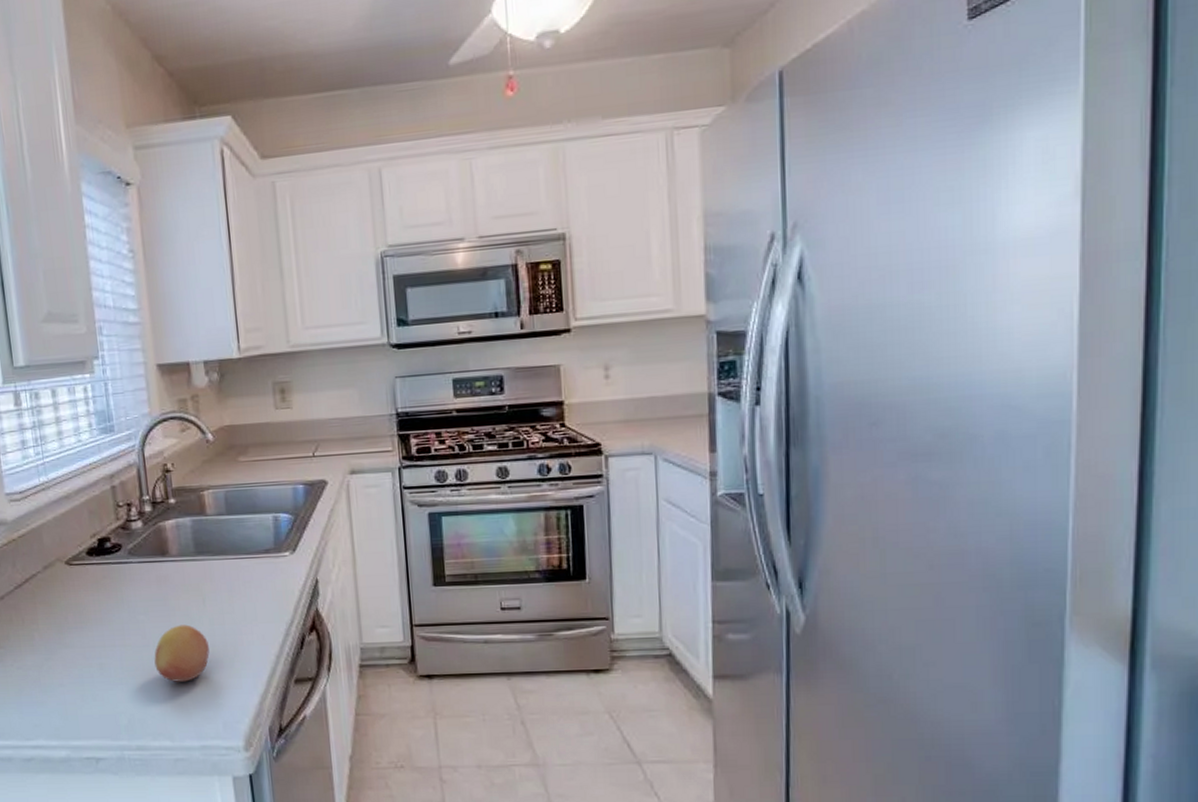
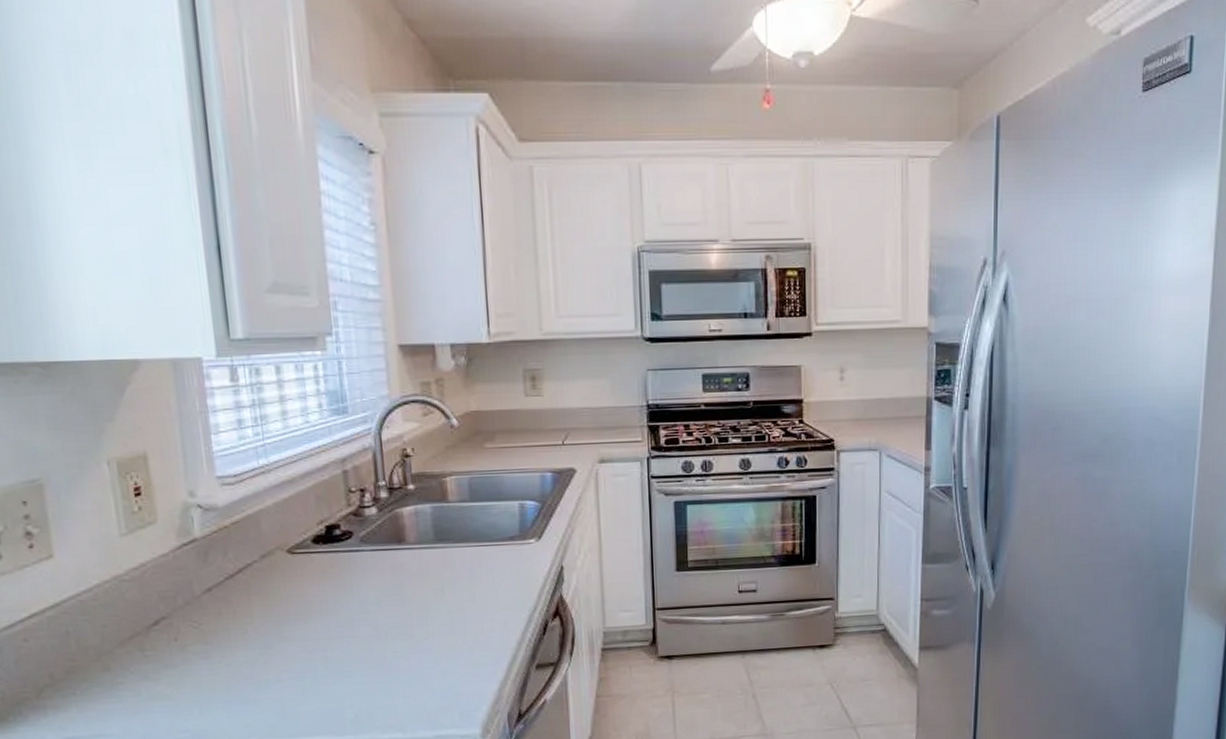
fruit: present [154,624,210,682] -> none [386,613,447,673]

